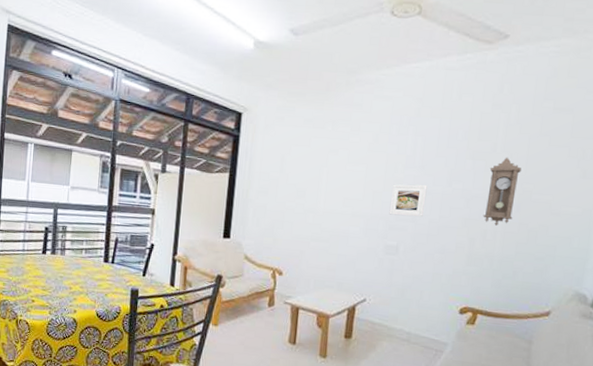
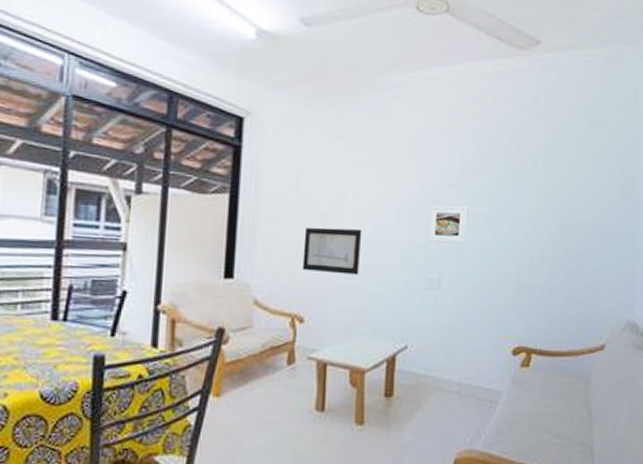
wall art: none [283,200,333,240] -> present [302,227,362,275]
pendulum clock: present [483,157,521,226] -> none [529,173,564,251]

